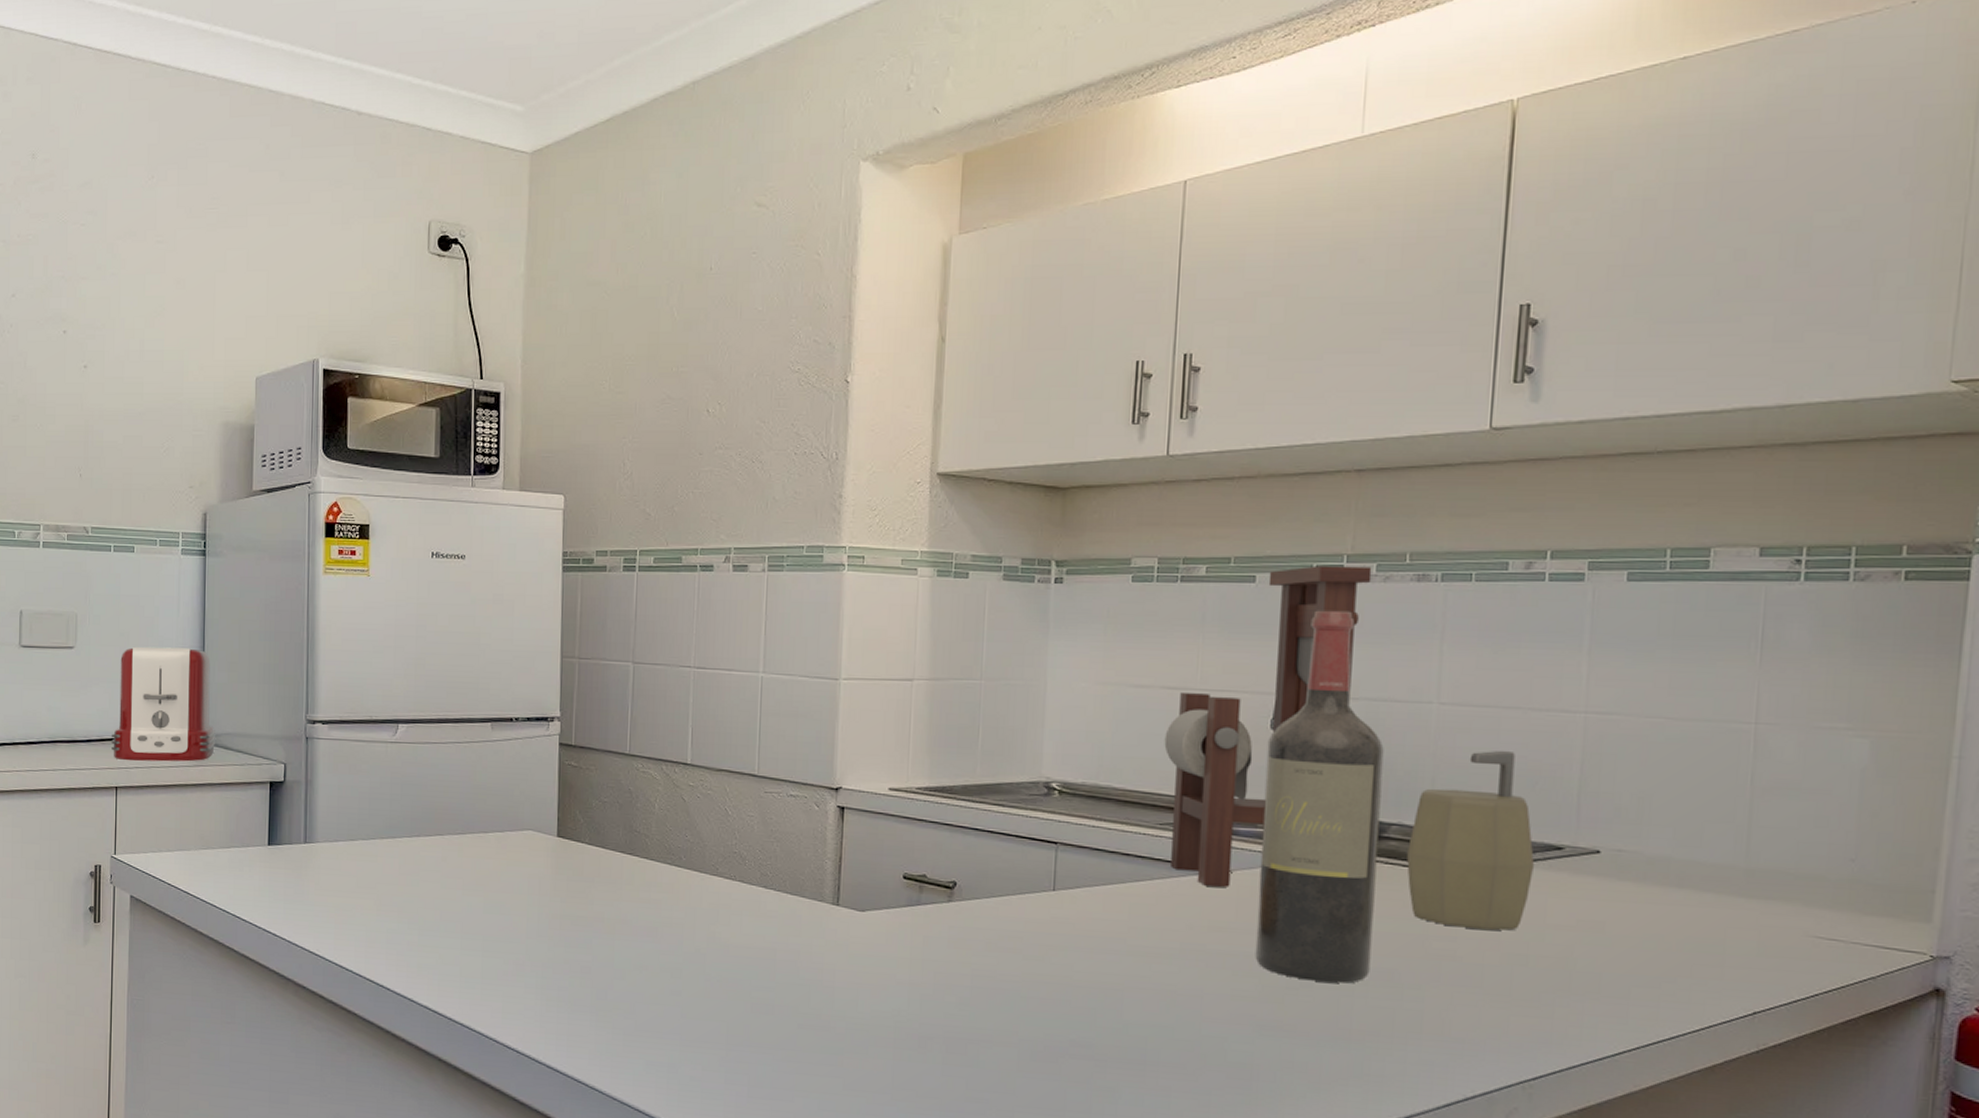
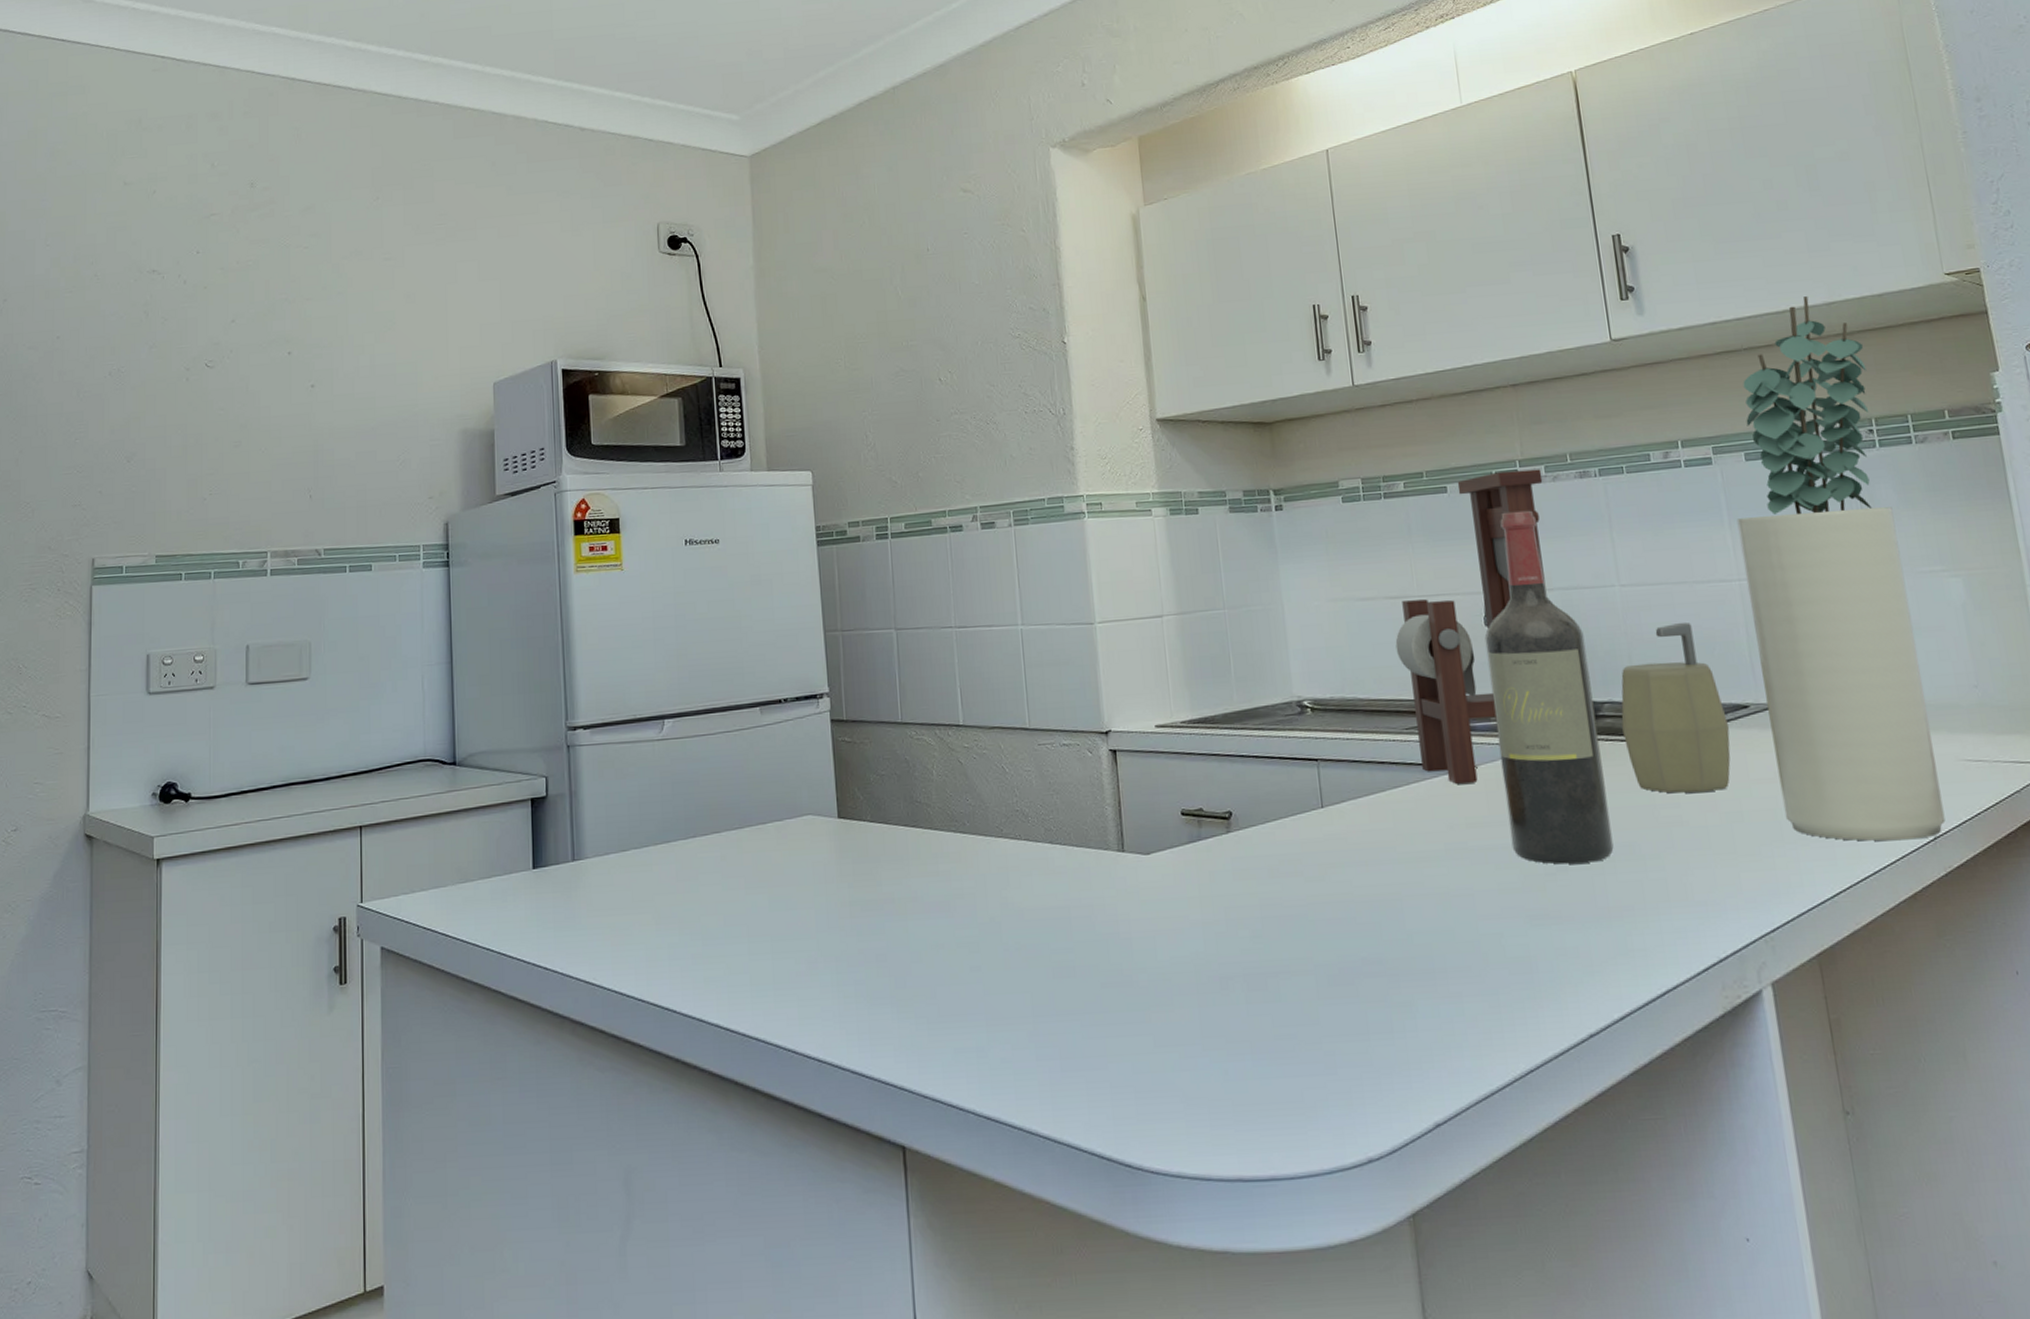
toaster: present [112,646,215,762] -> none [354,665,469,795]
vase: none [1578,396,1815,1012] -> present [1736,296,1946,842]

